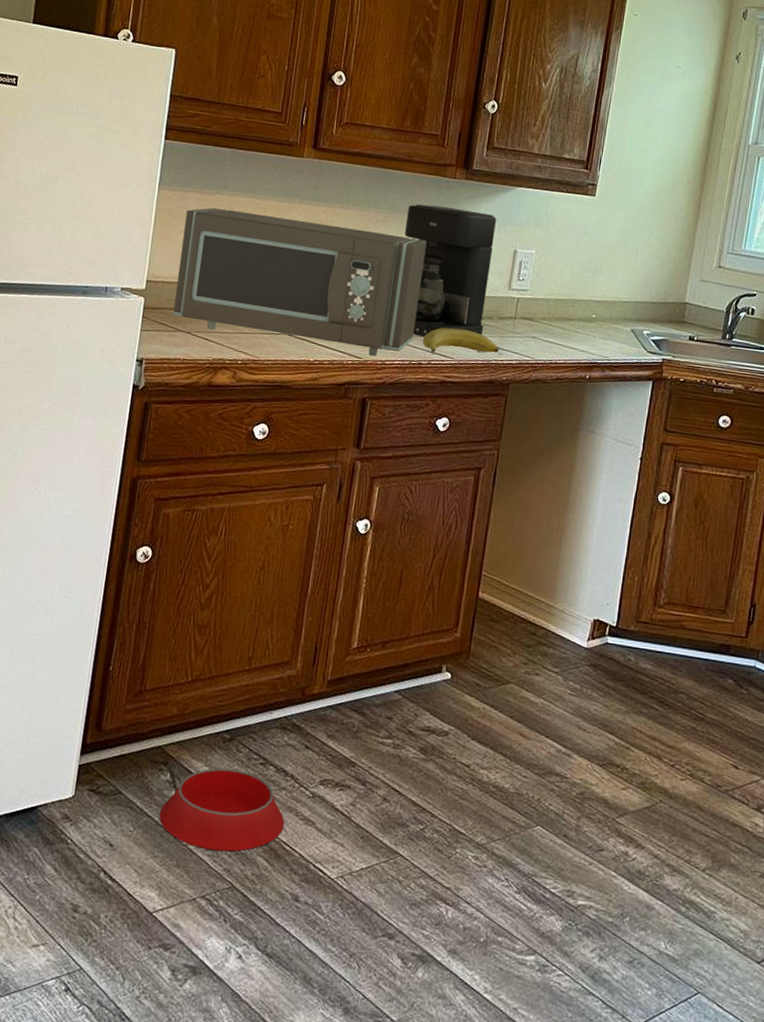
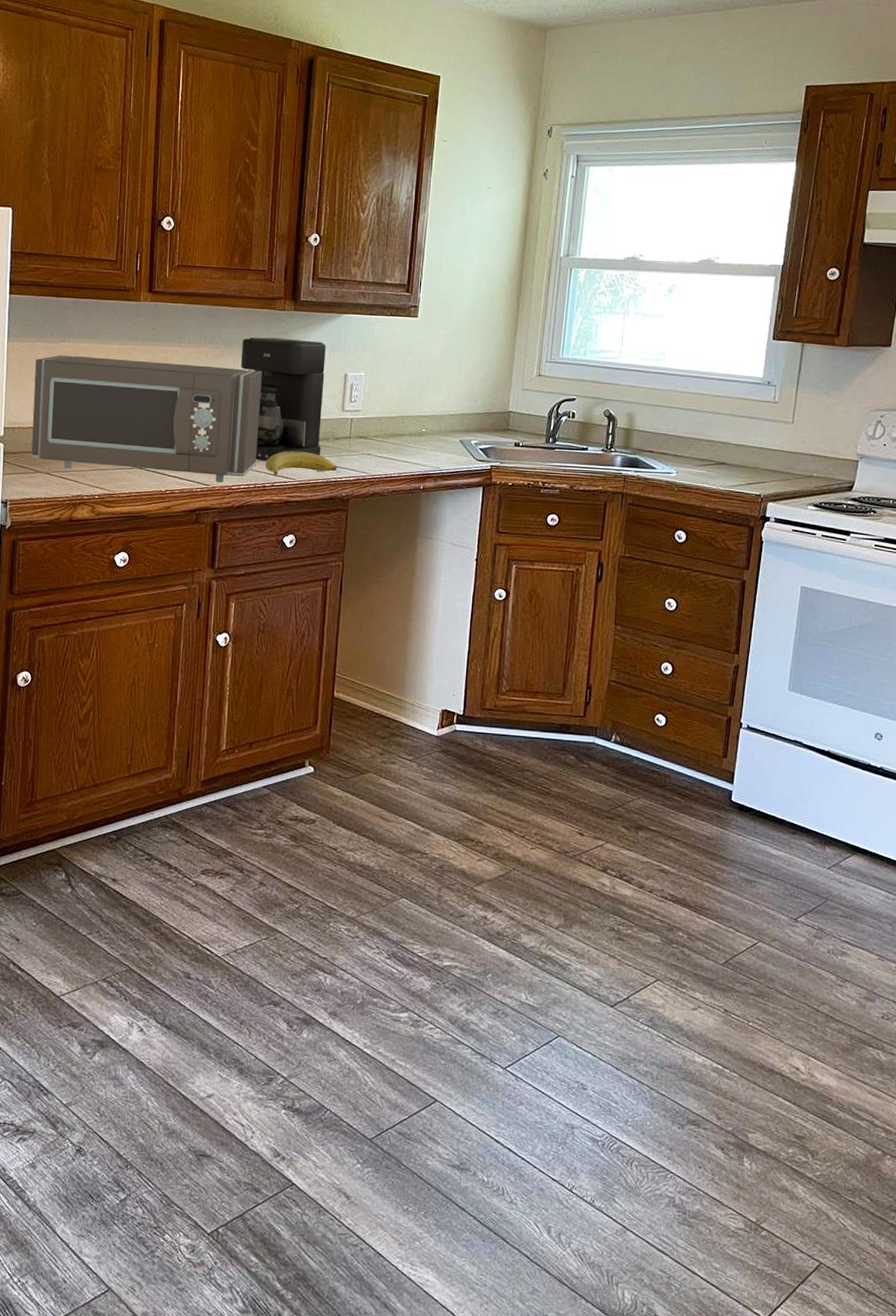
pet bowl: present [159,768,285,852] -> none [58,865,172,939]

